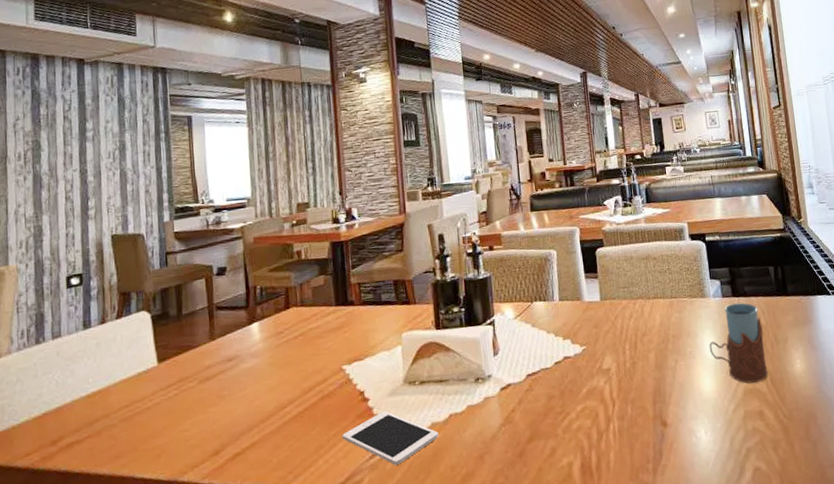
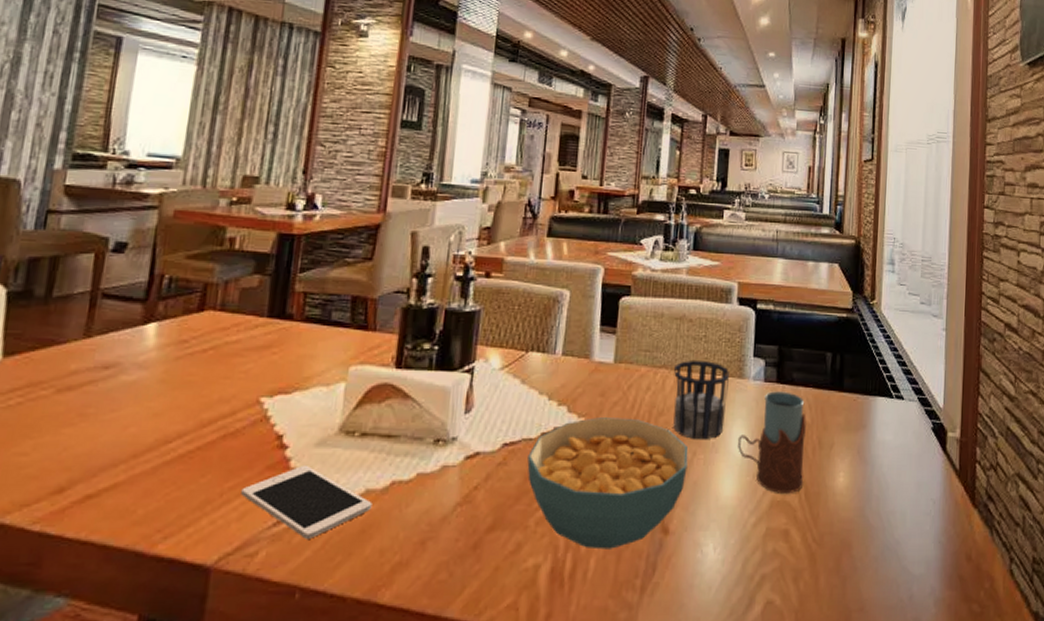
cereal bowl: none [547,341,673,445] -> present [527,417,688,550]
cup: none [648,288,697,351] -> present [673,361,729,439]

